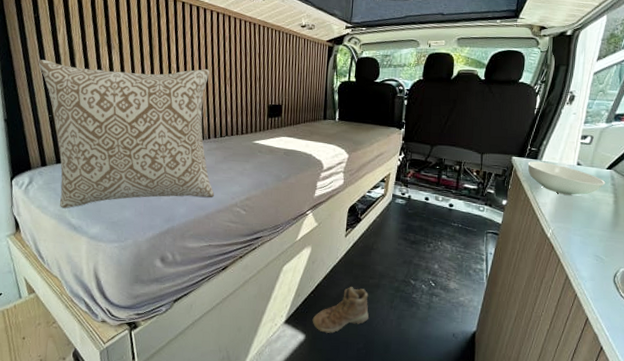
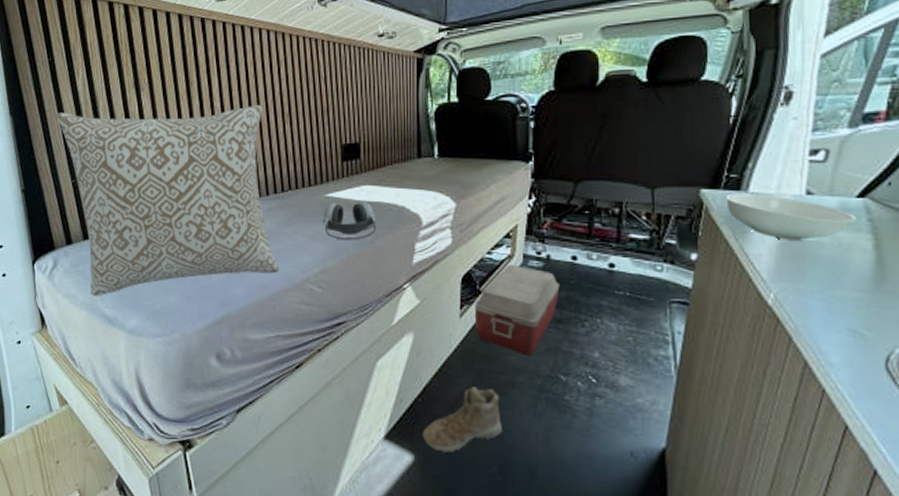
headphones: none [250,148,291,177] -> present [323,202,377,240]
cooler: none [355,200,416,266] -> present [474,264,560,356]

